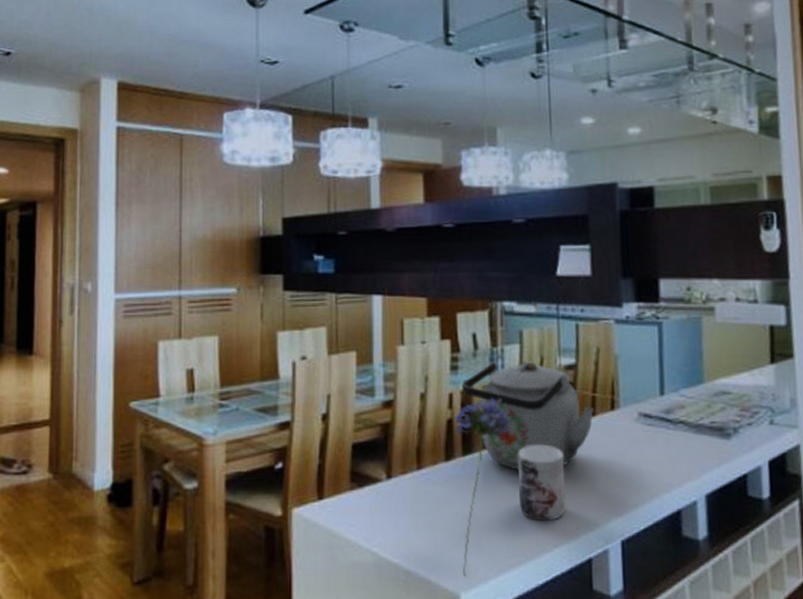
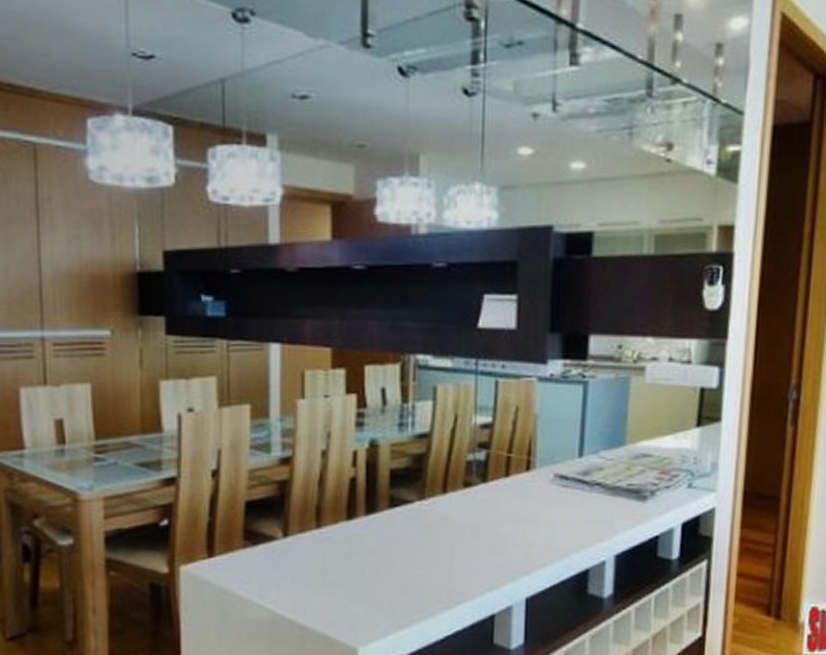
flower: present [454,398,510,576] -> none [358,457,417,632]
kettle: present [462,361,595,471] -> none [368,418,509,530]
mug: present [517,444,566,522] -> none [423,504,473,580]

